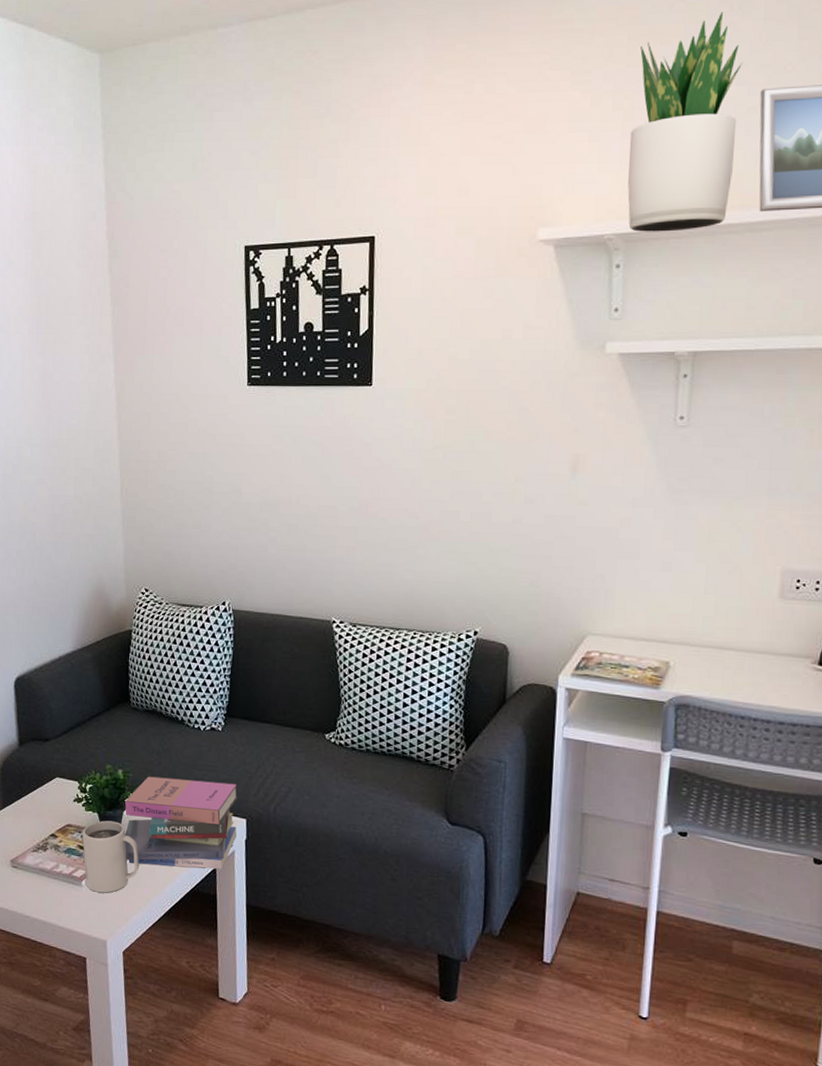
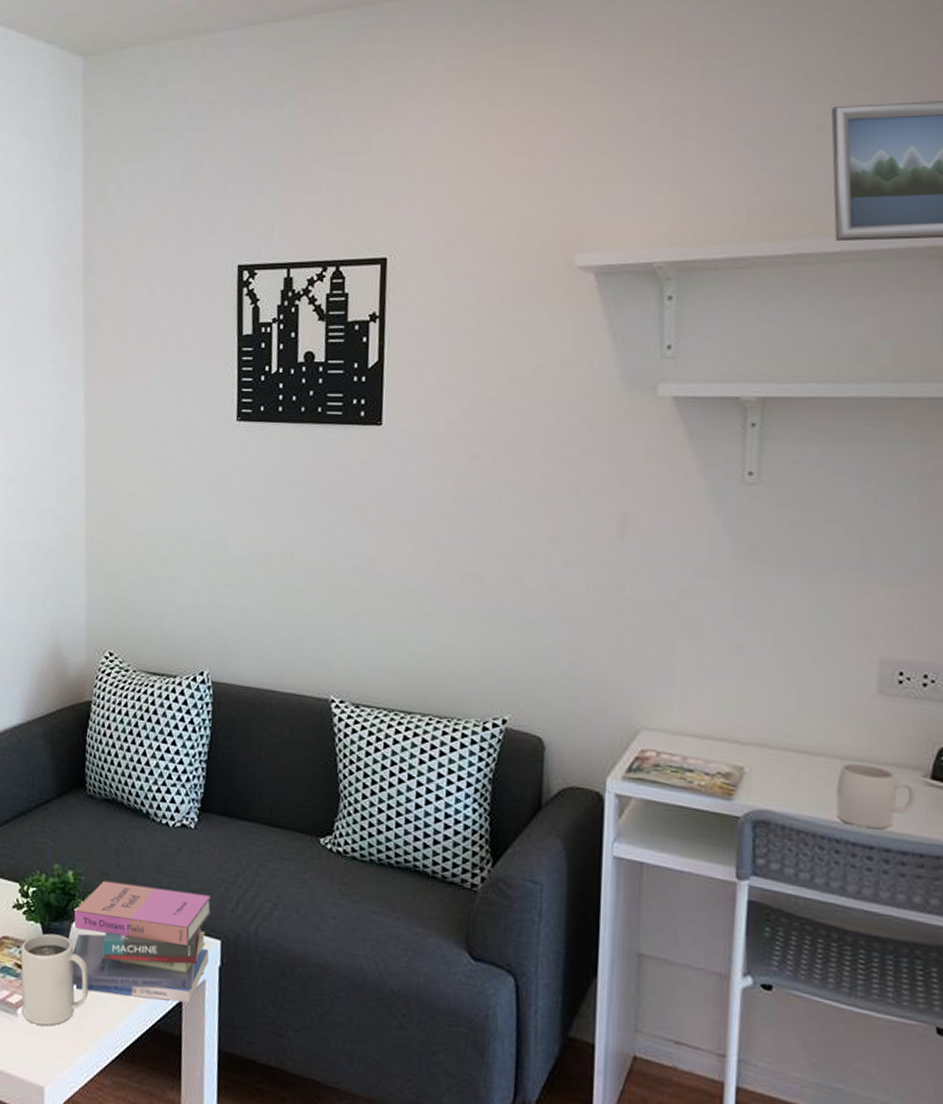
planter: present [627,12,744,232] -> none [679,23,811,261]
mug: none [742,654,807,707] -> present [836,762,917,830]

